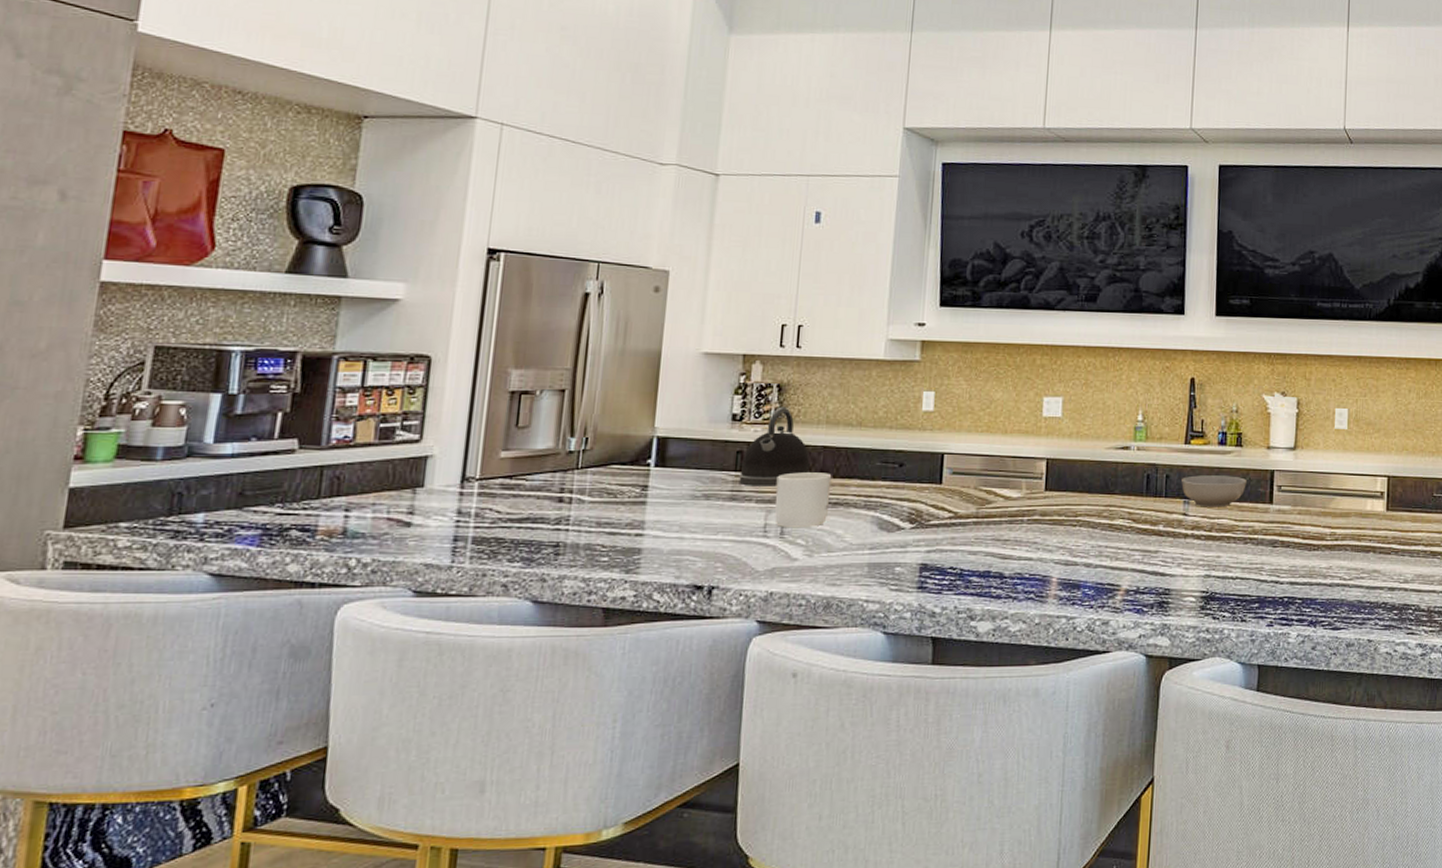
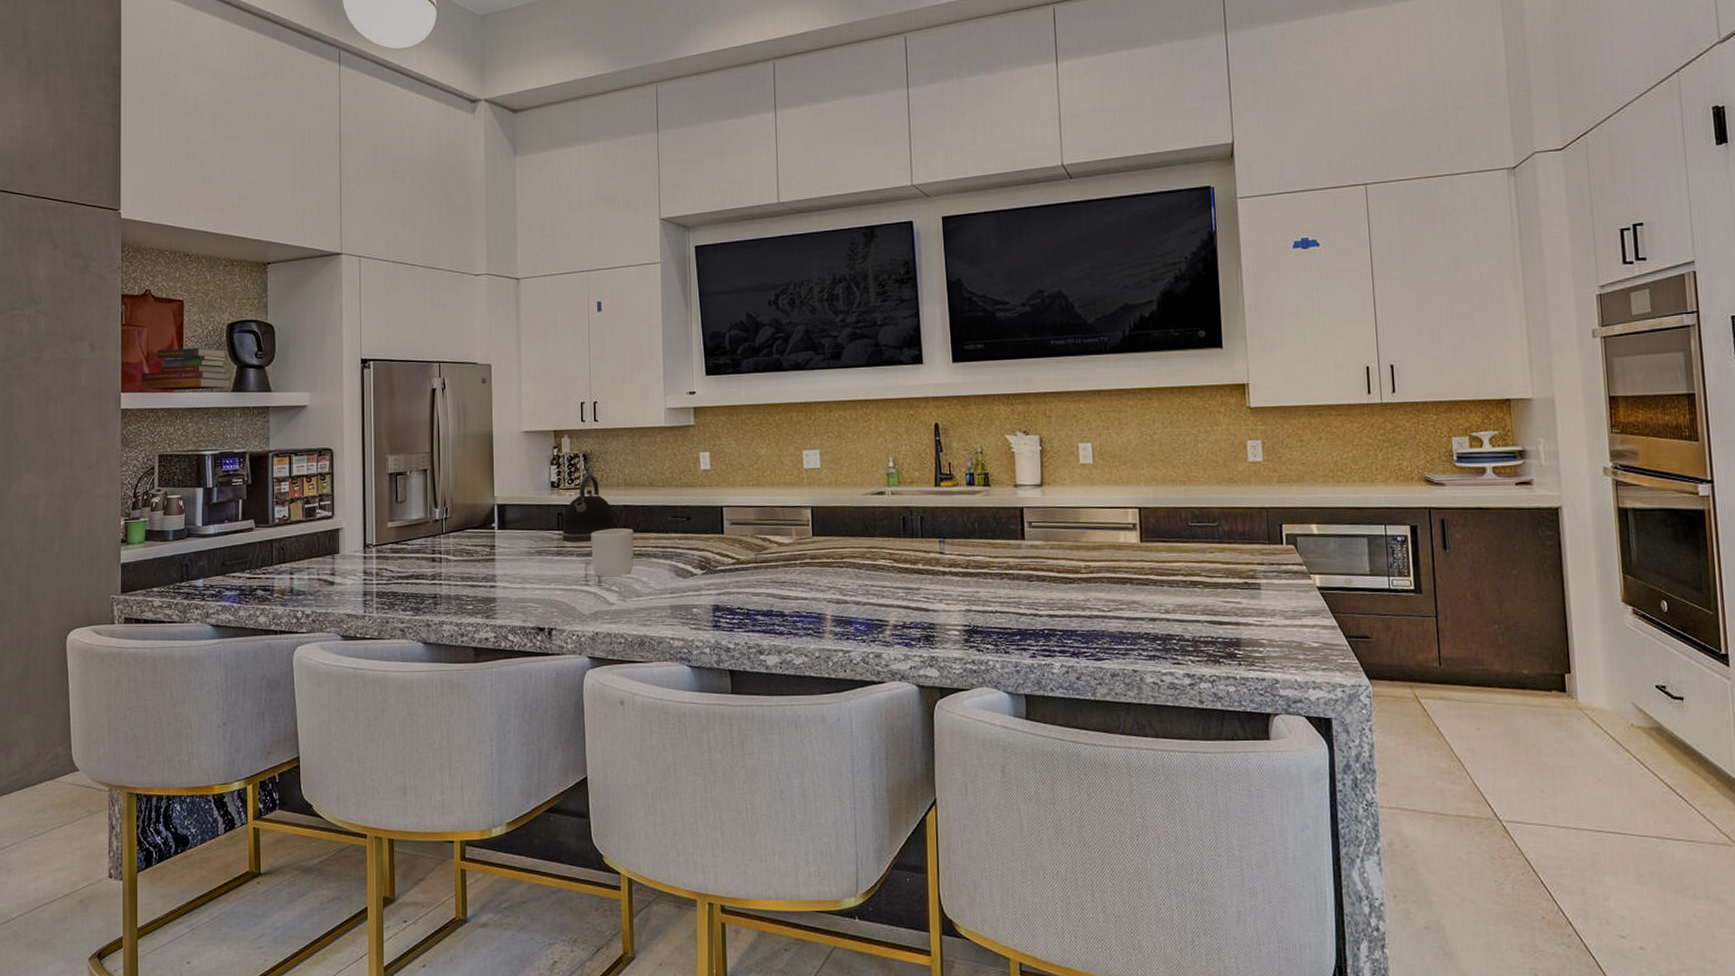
books: none [139,208,287,269] -> present [142,347,231,391]
bowl: present [1181,475,1247,507] -> none [935,514,998,546]

